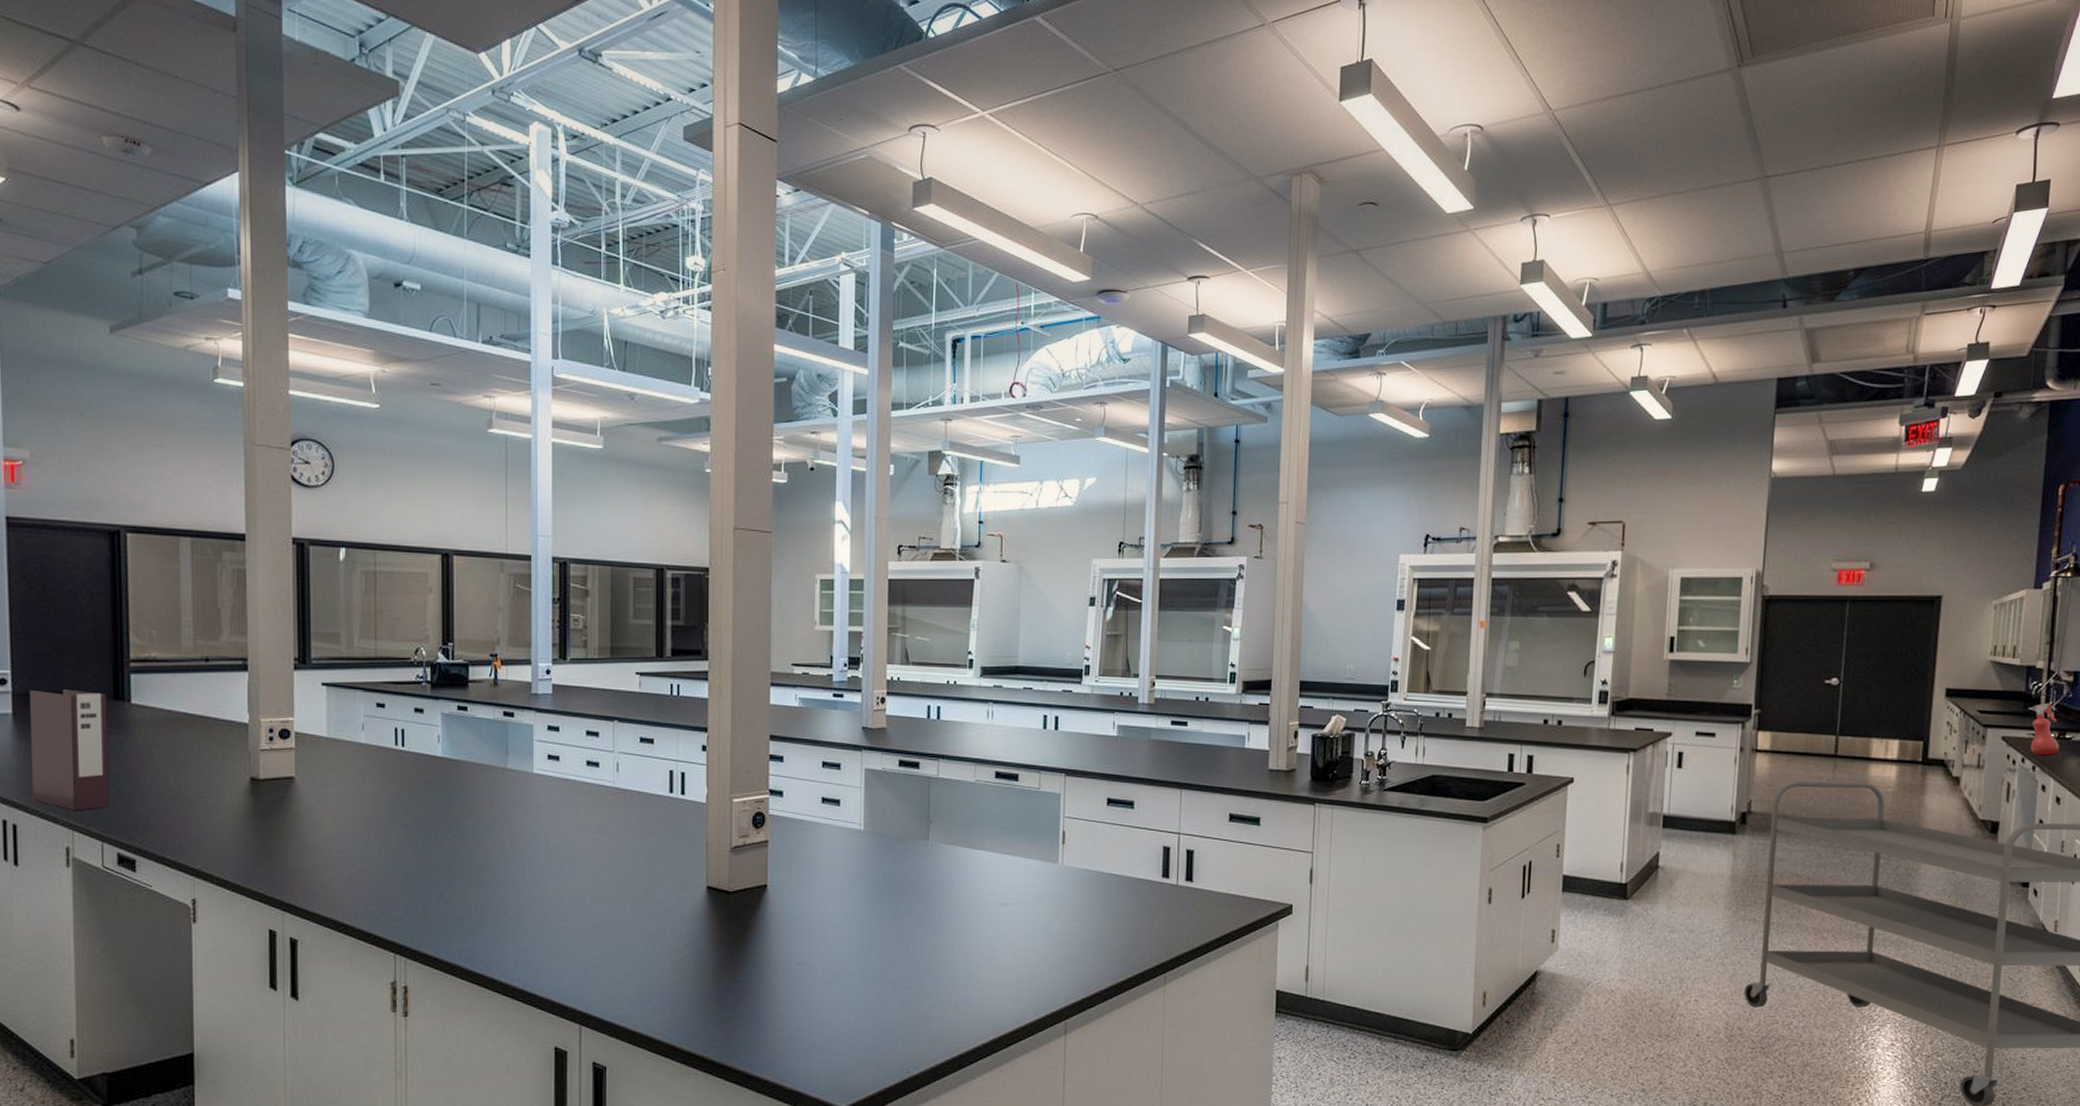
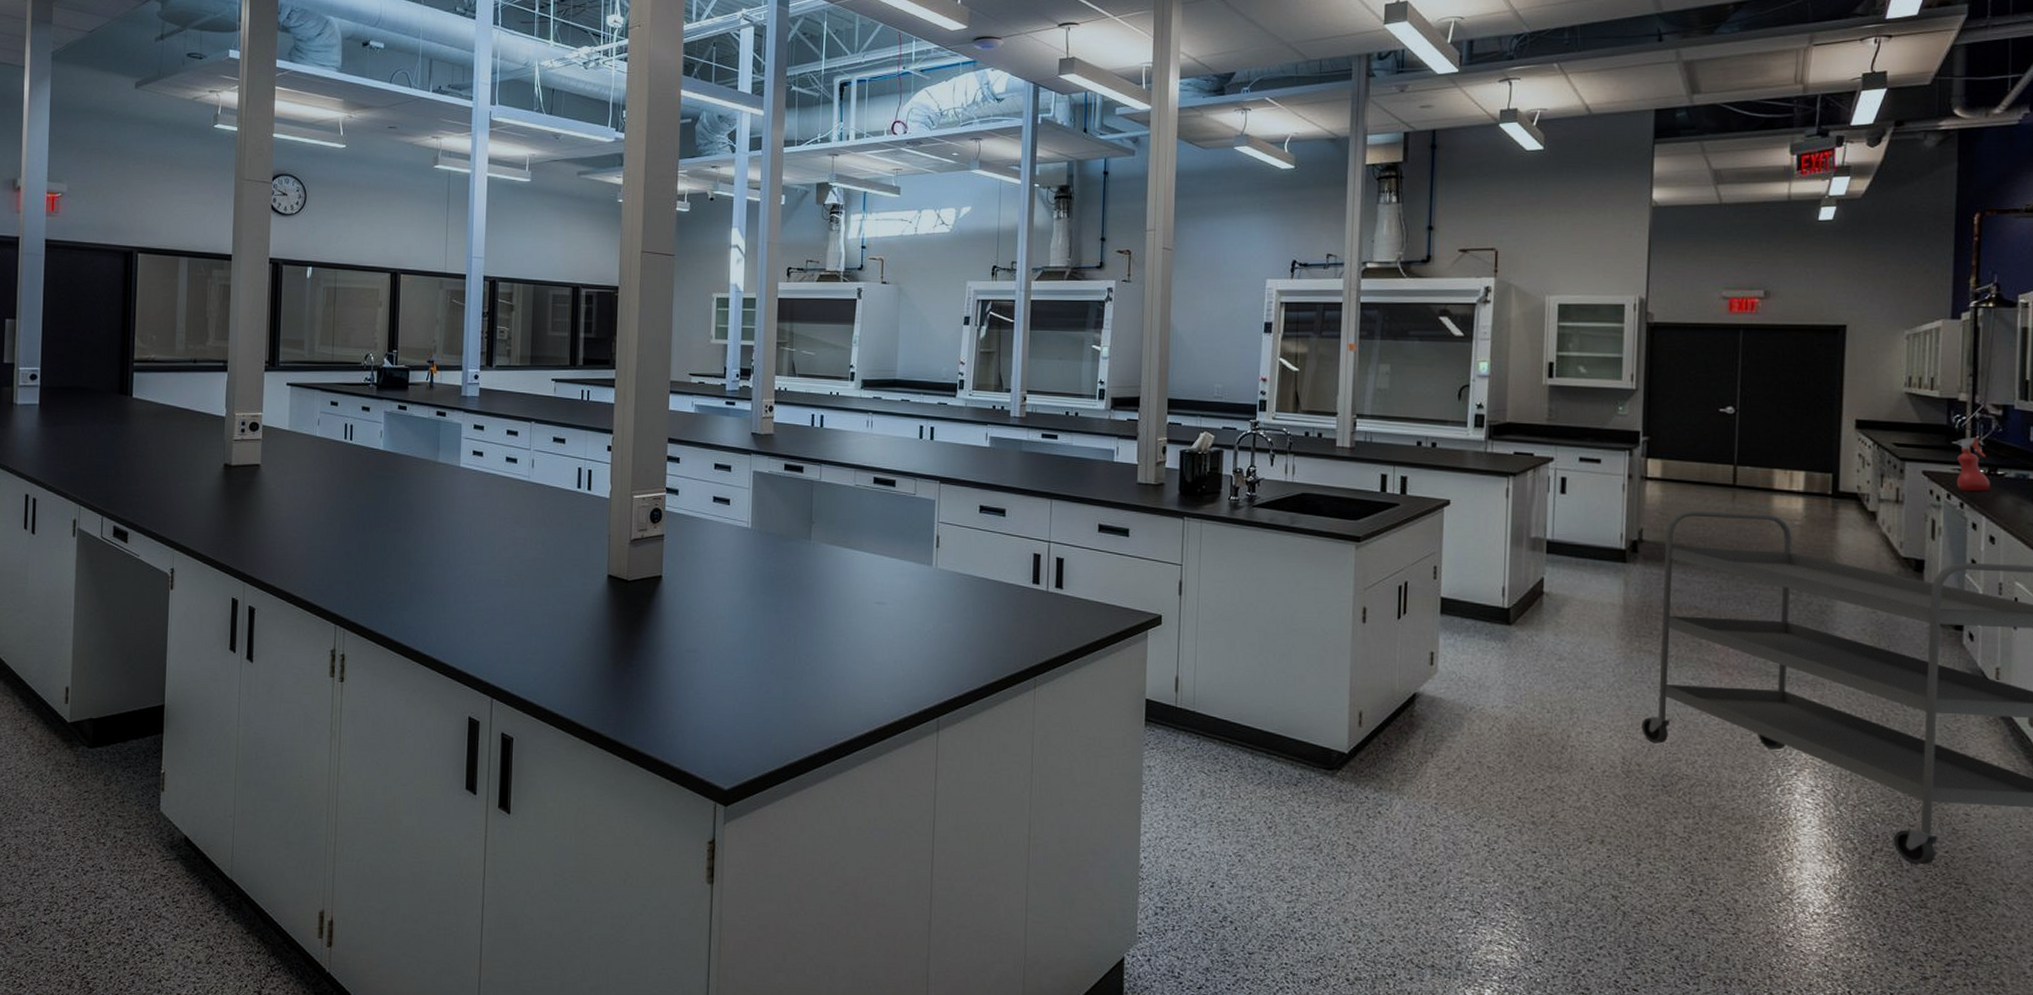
binder: present [30,689,109,811] -> none [50,384,113,489]

